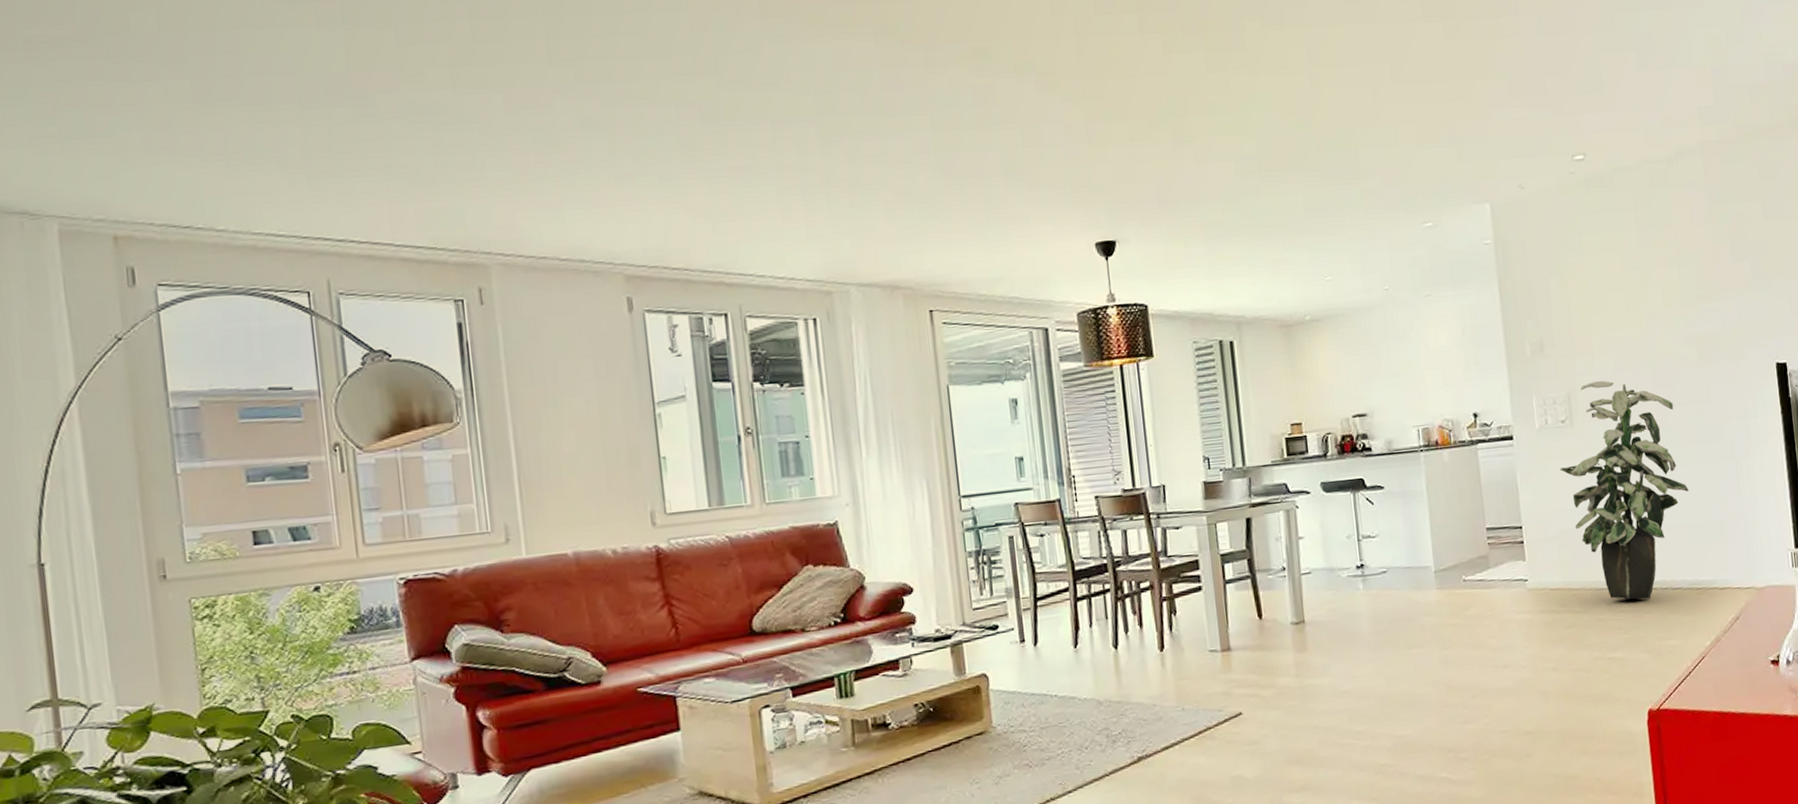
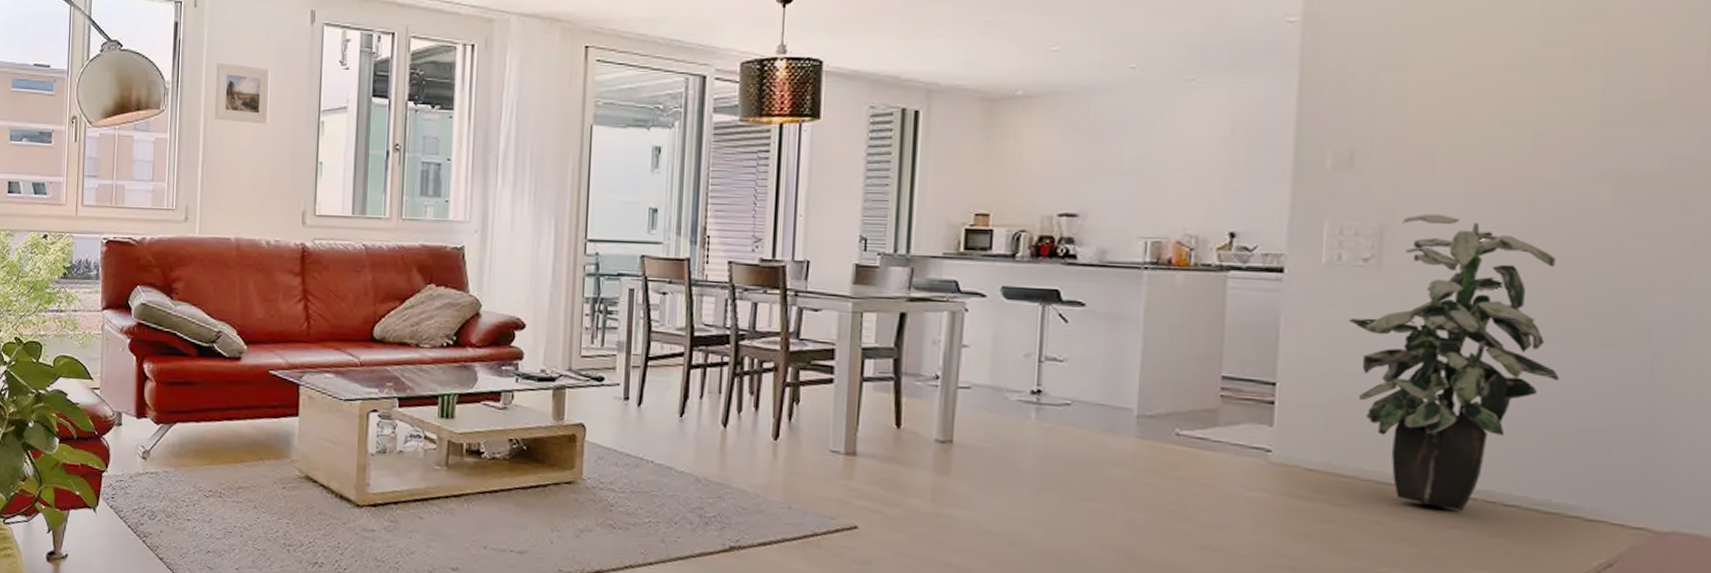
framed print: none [519,363,594,426] -> present [214,63,270,124]

